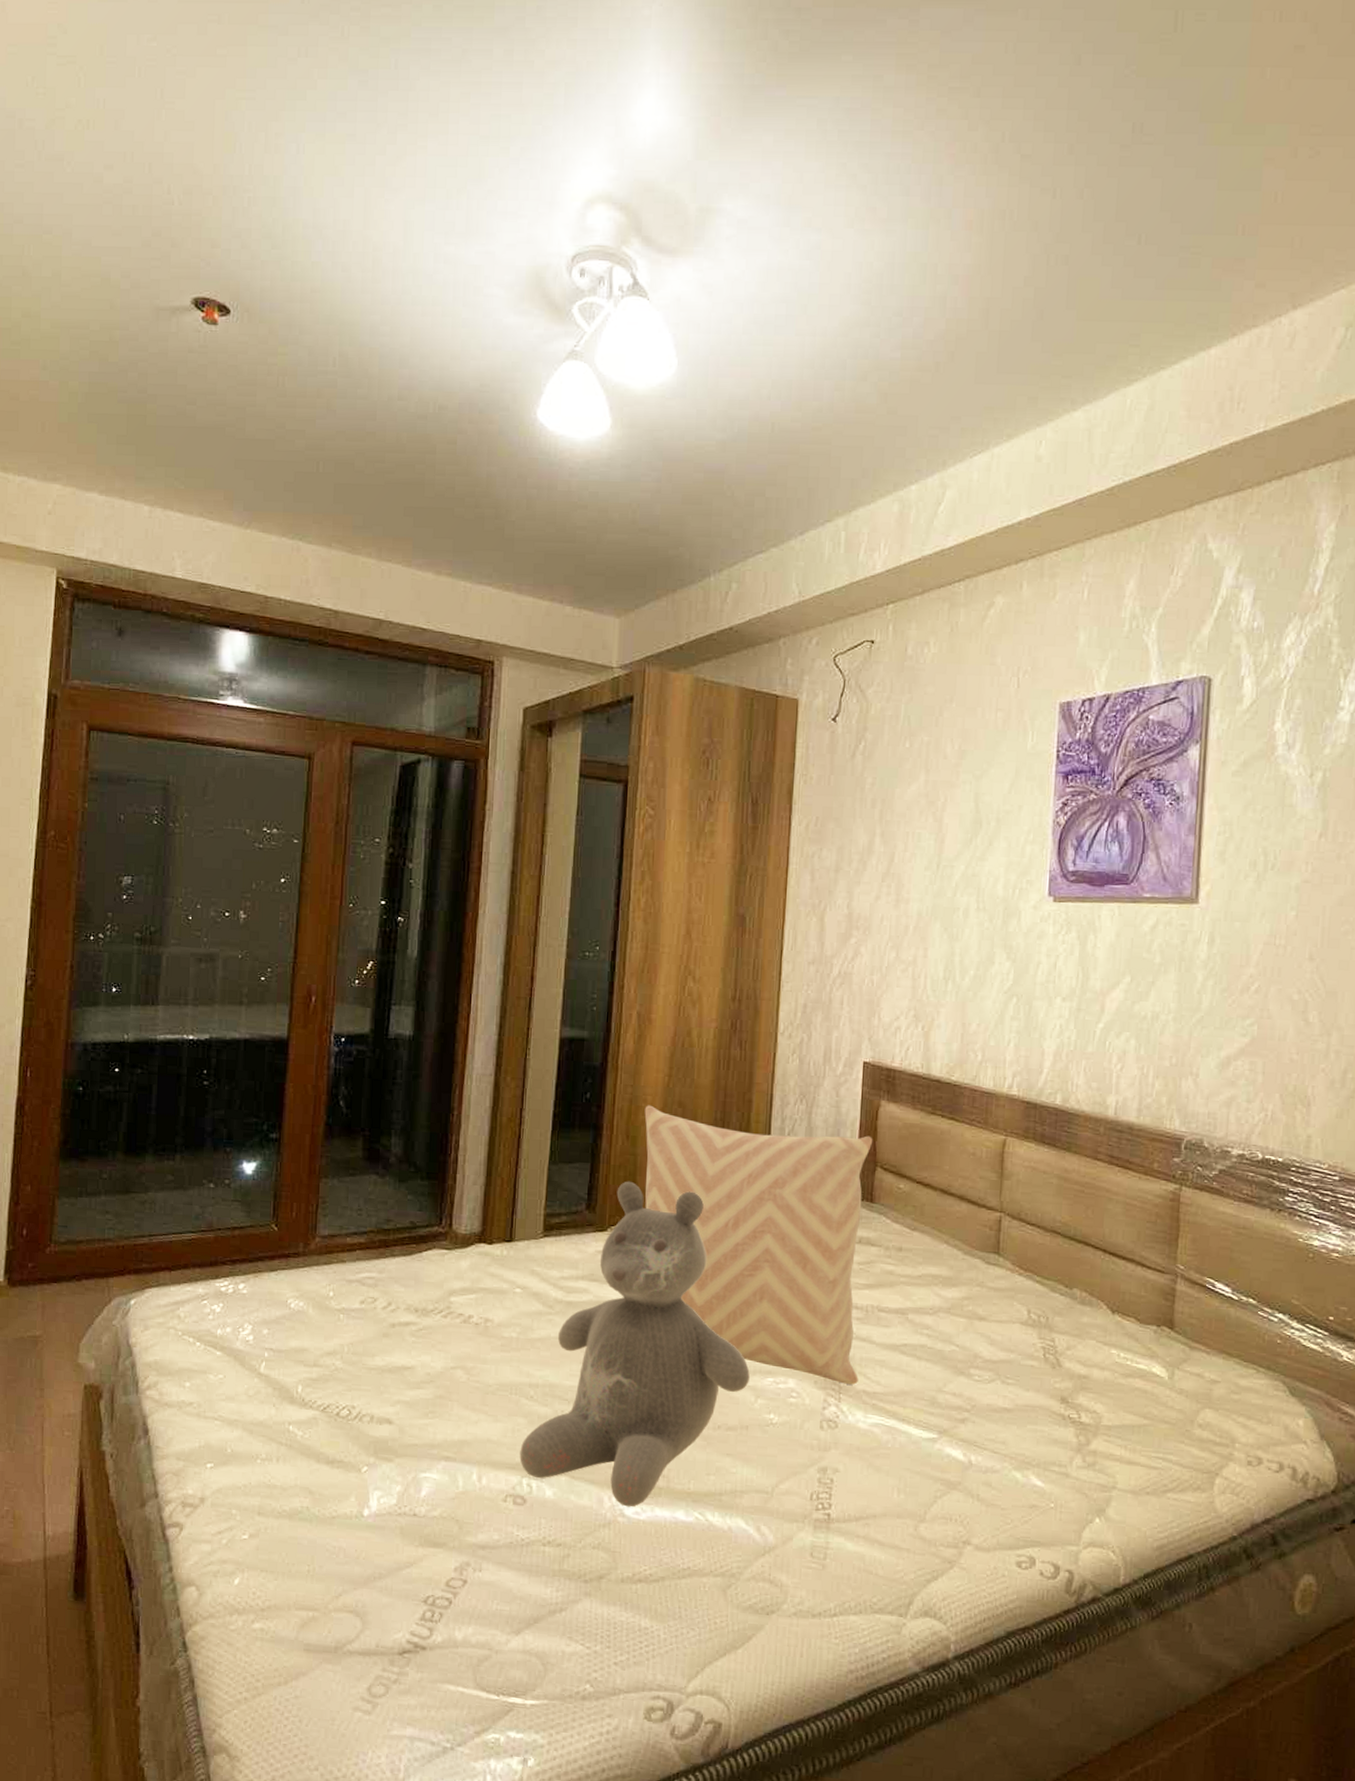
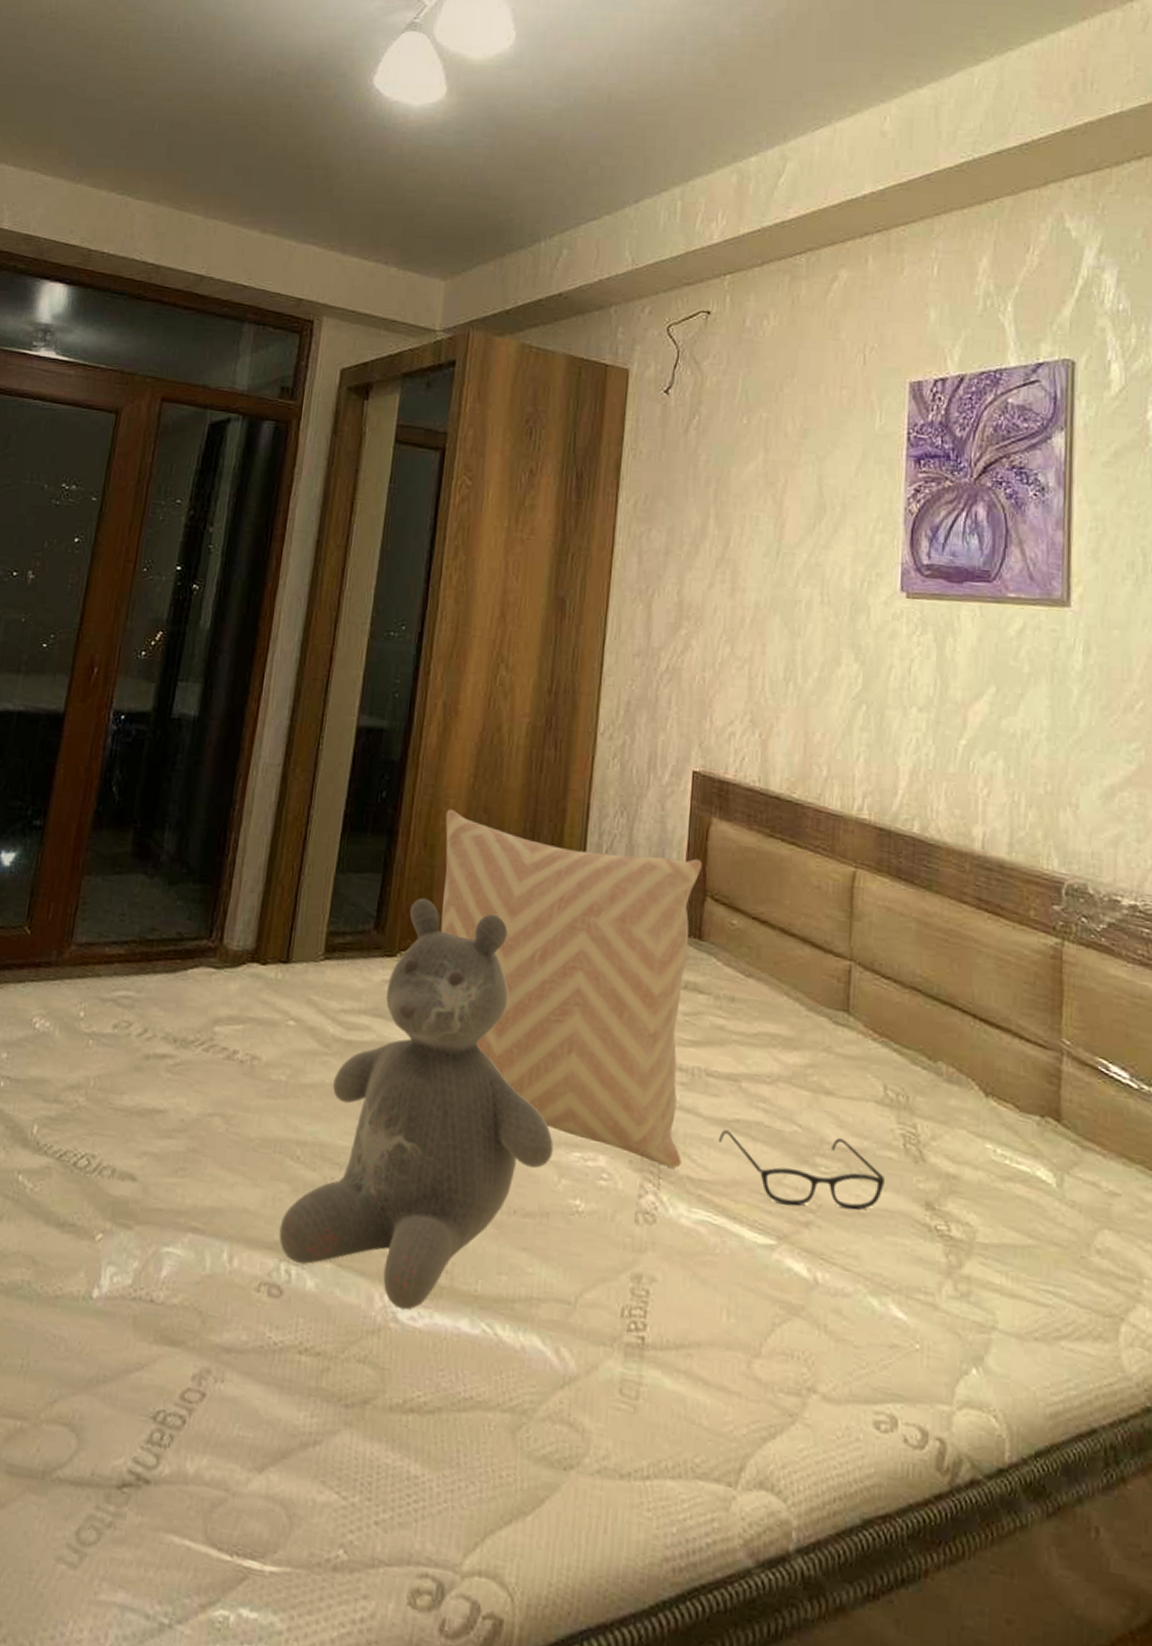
eyeglasses: none [889,1353,1027,1408] -> present [718,1130,885,1210]

